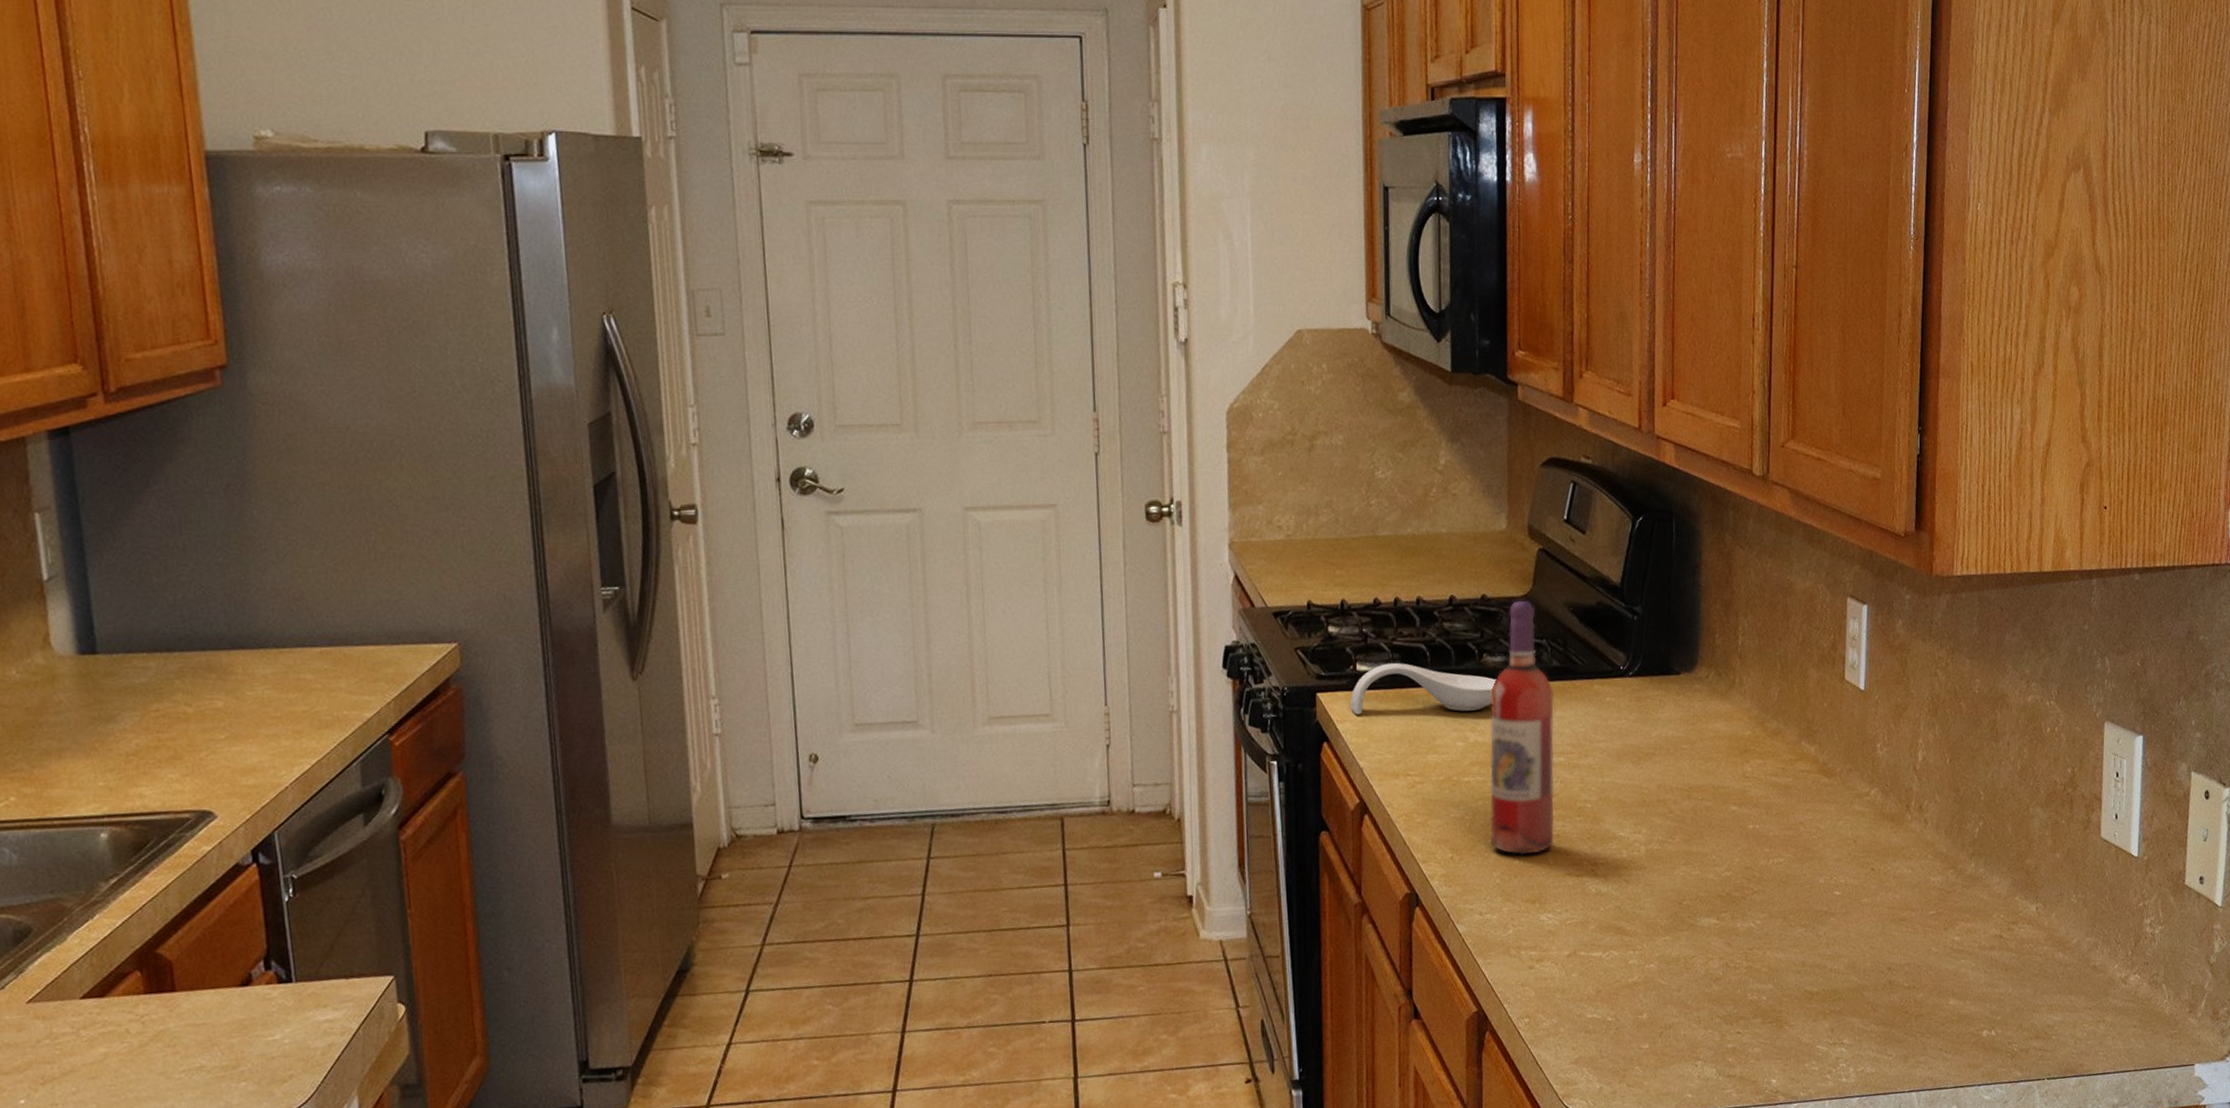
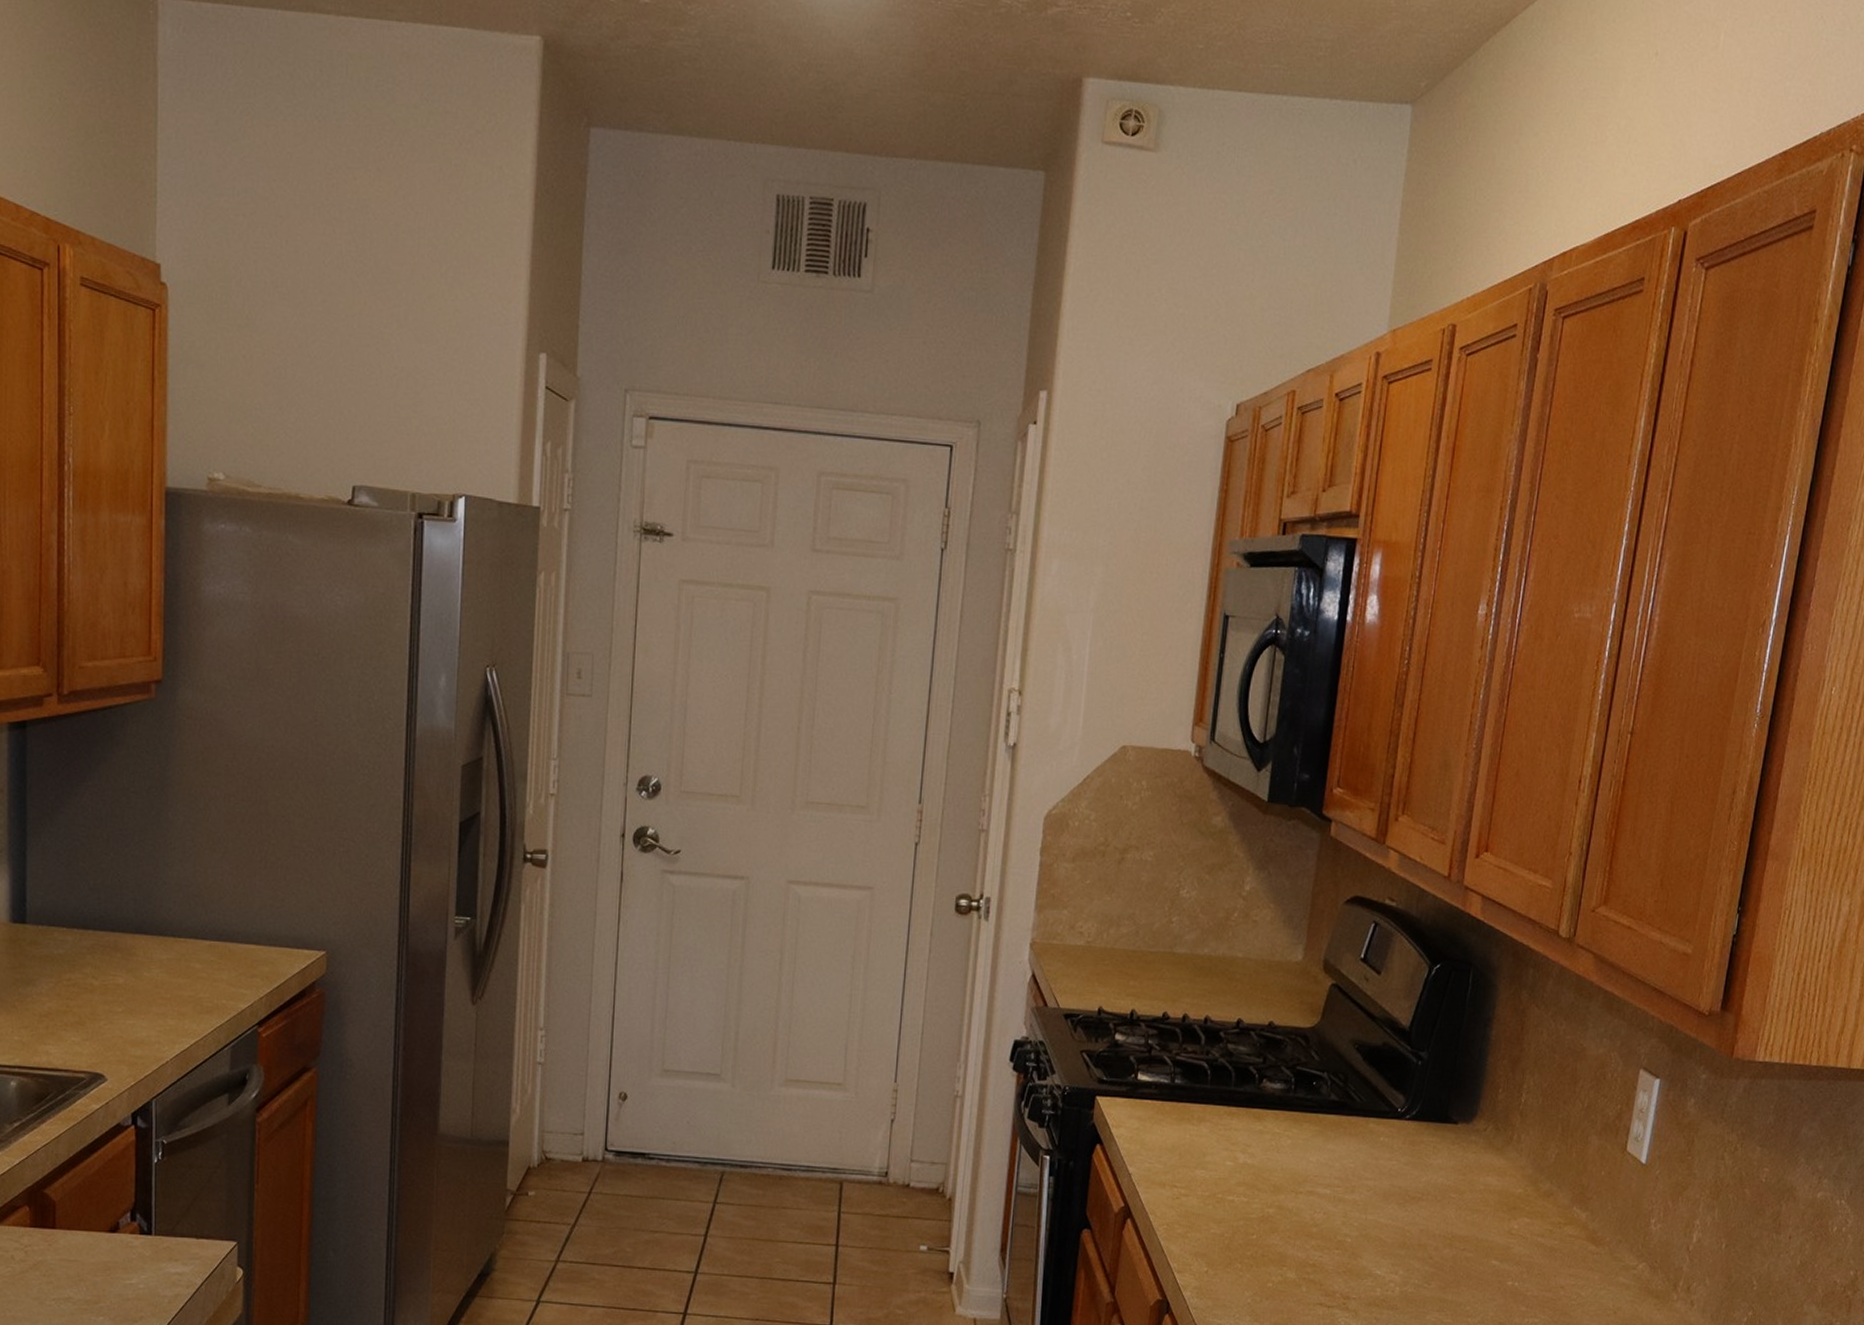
spoon rest: present [1350,662,1496,715] -> none [1127,1076,1273,1133]
wine bottle: present [1490,600,1555,855] -> none [1247,1031,1328,1279]

